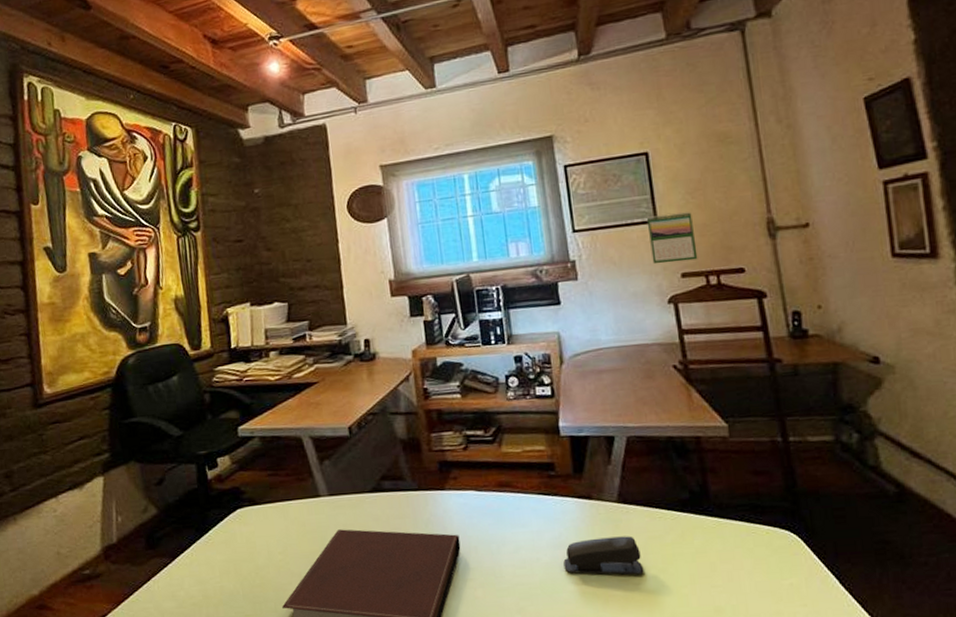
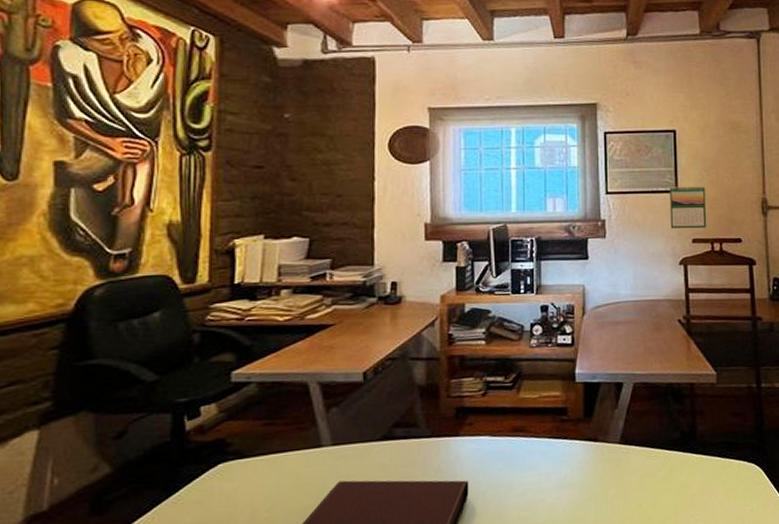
stapler: present [563,536,644,575] -> none [566,474,636,512]

